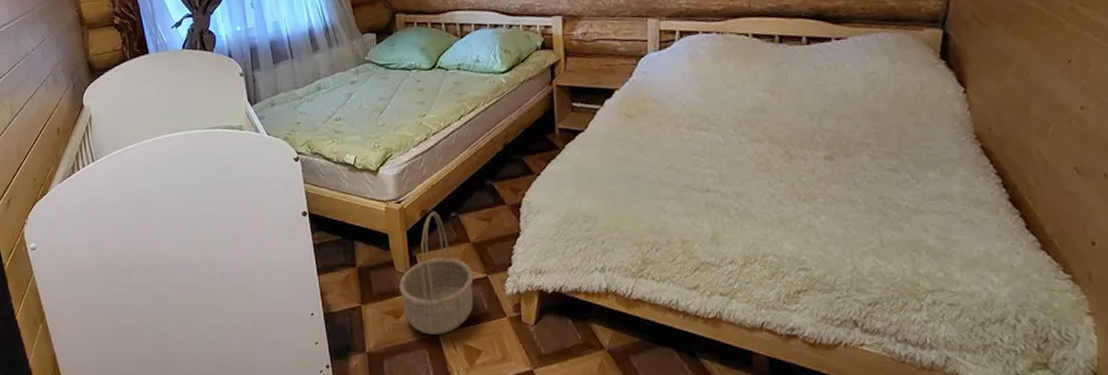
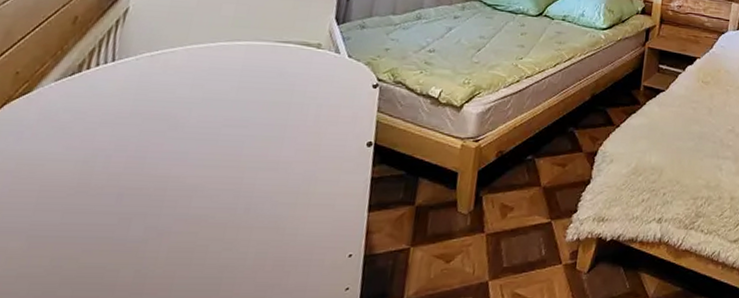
basket: present [399,212,474,335] -> none [456,153,538,281]

